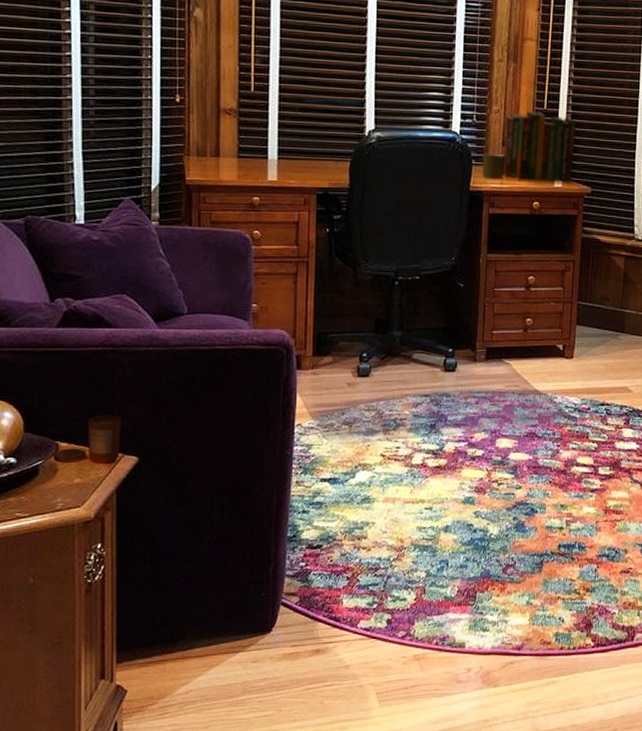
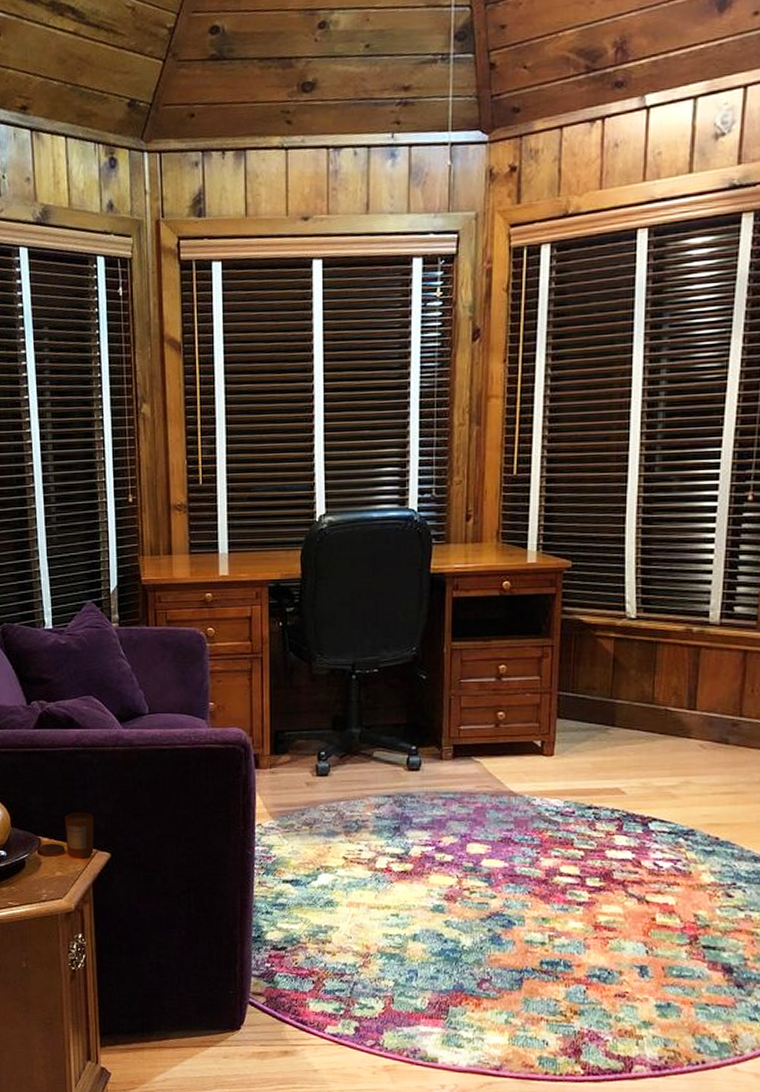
mug: present [482,152,506,181] -> none [443,529,471,561]
books: present [502,111,577,182] -> none [466,479,553,558]

